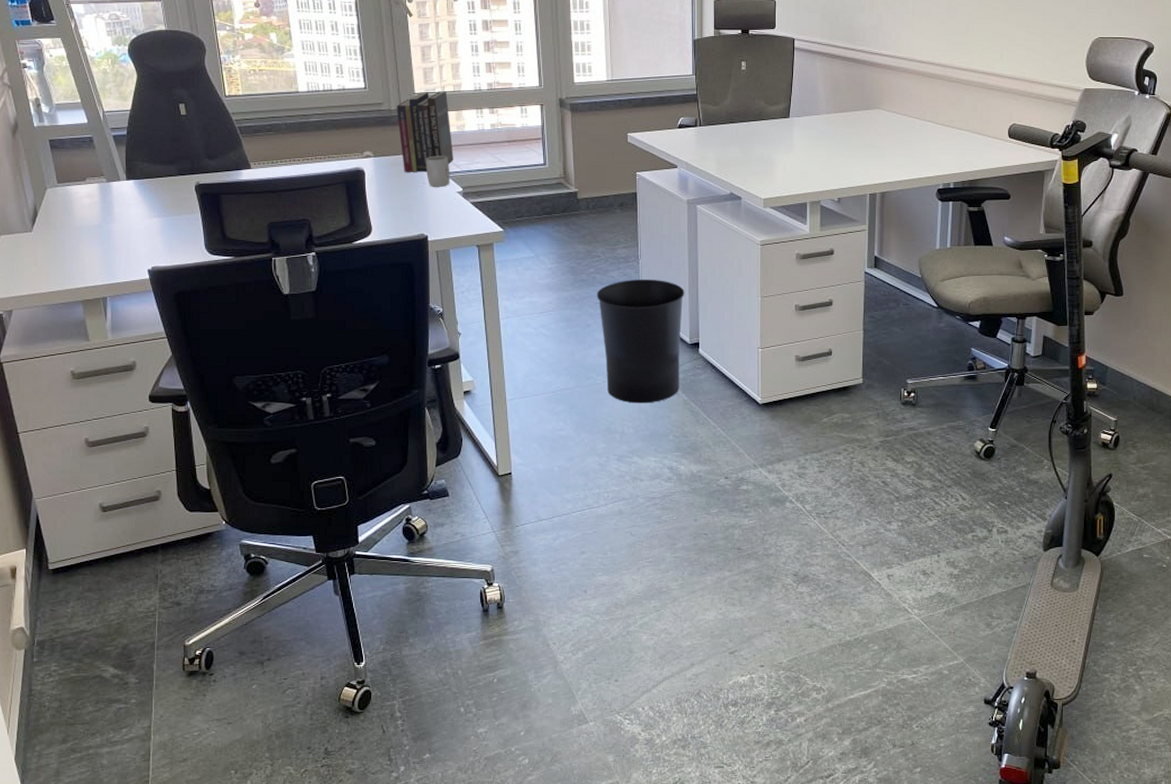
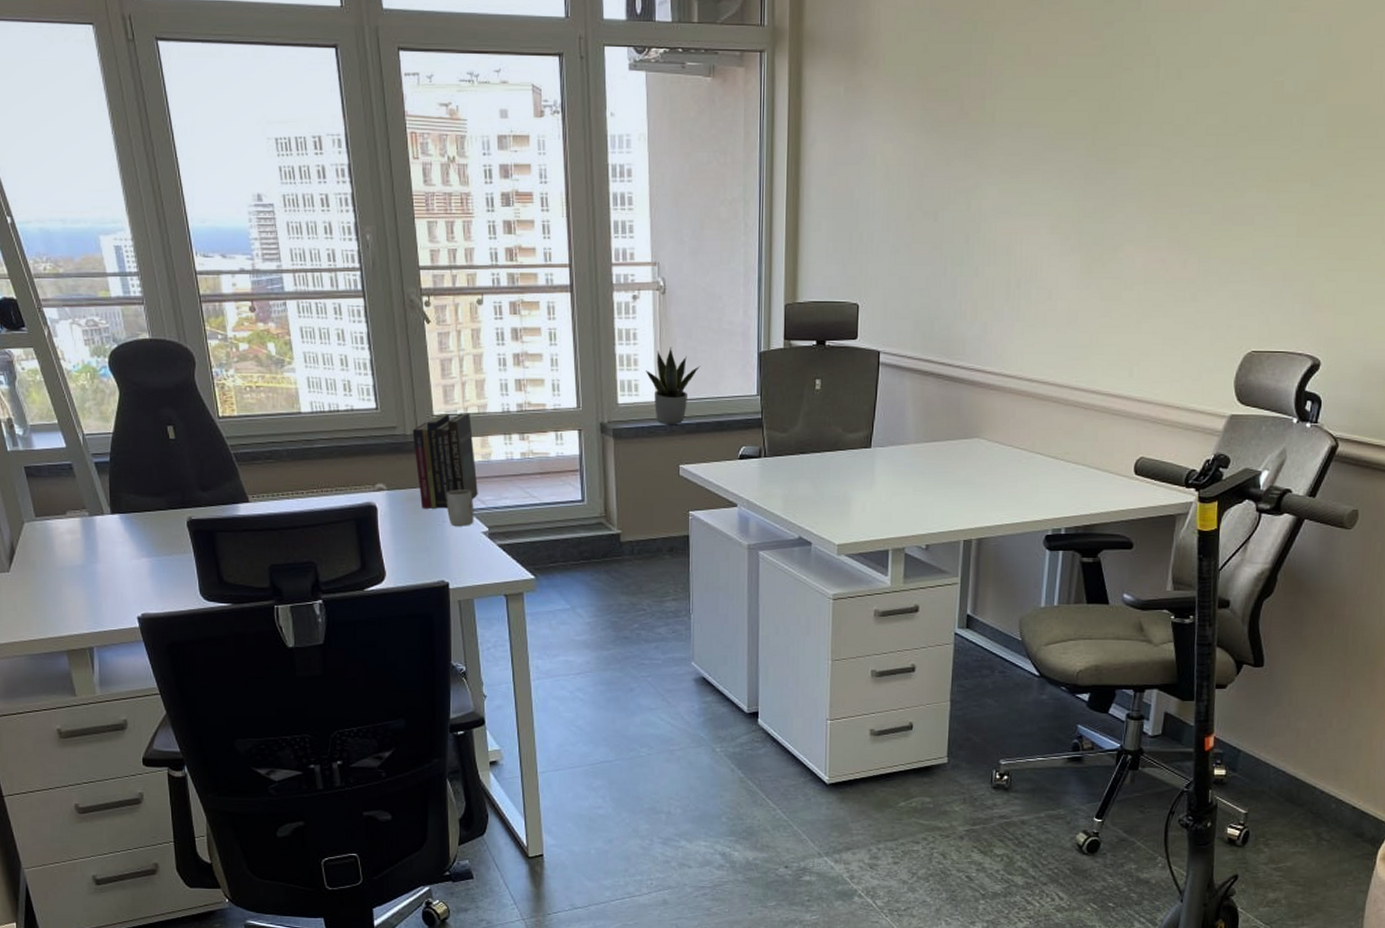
waste bin: present [596,279,685,403] -> none [641,636,743,780]
potted plant: none [598,35,644,99] -> present [646,346,701,424]

